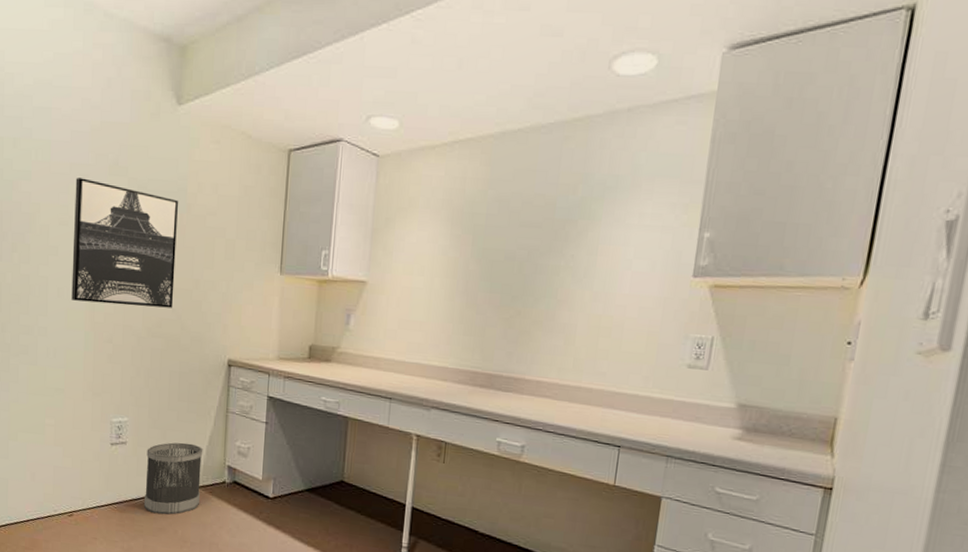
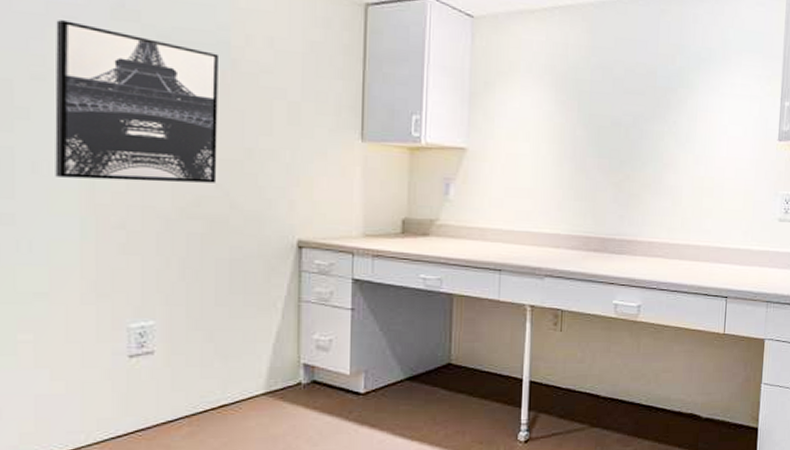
wastebasket: present [144,442,203,515] -> none [185,343,268,435]

